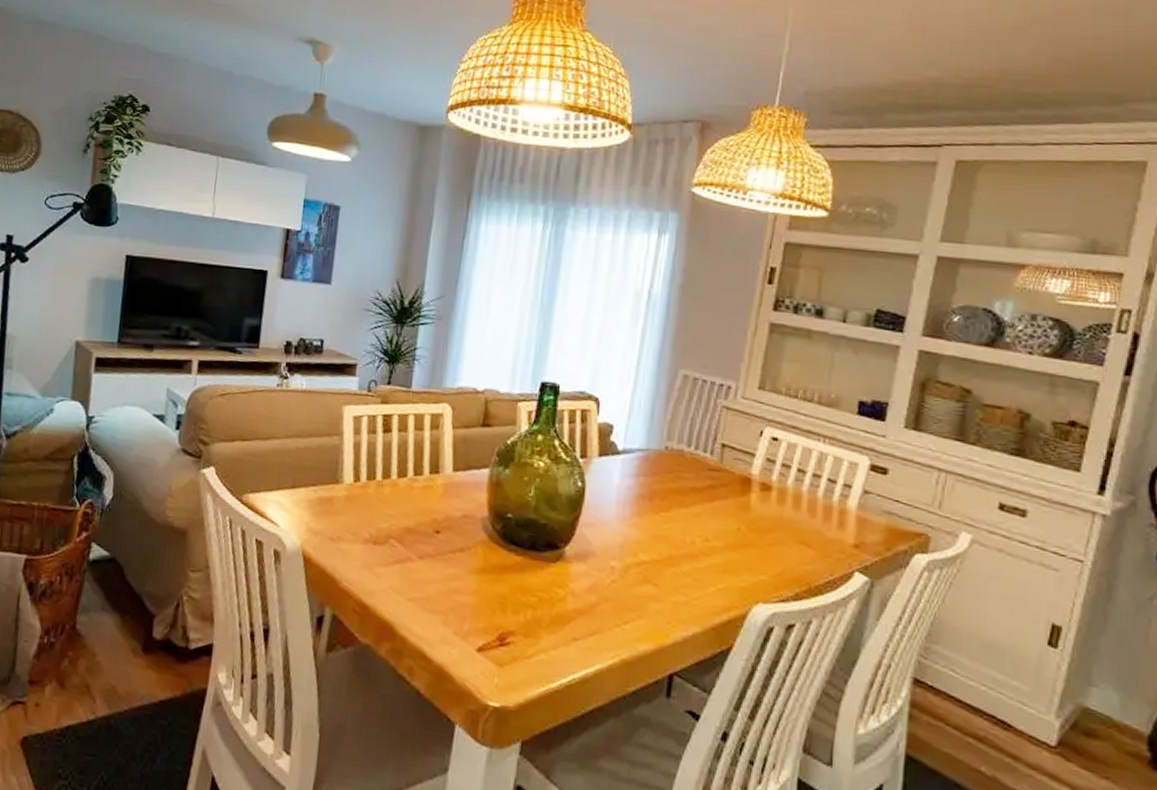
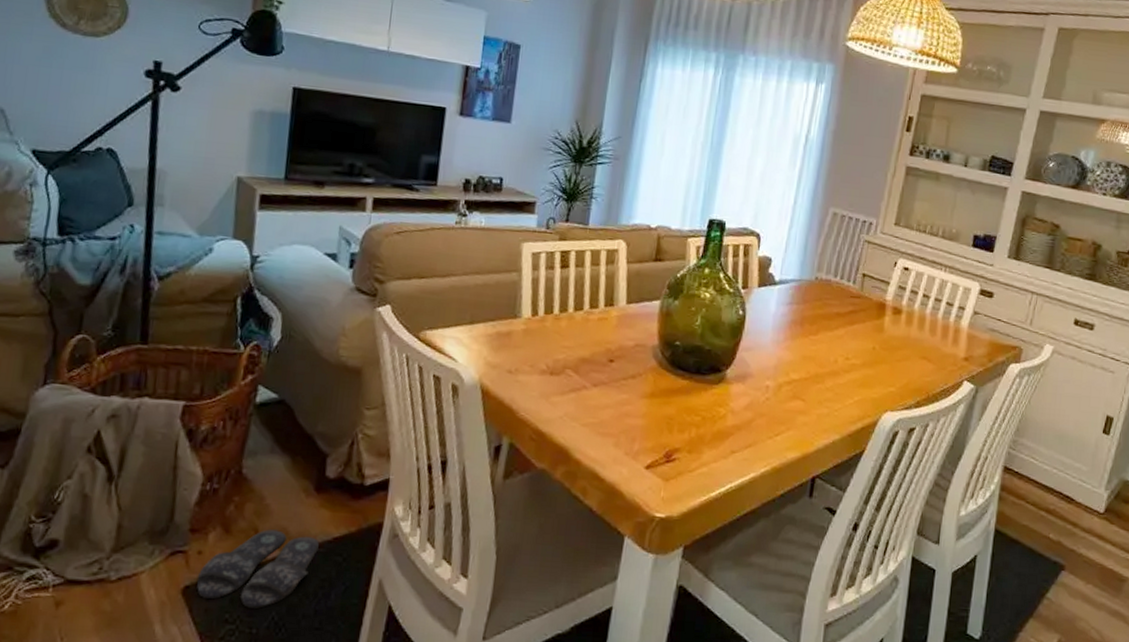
slippers: none [34,687,146,767] -> present [197,529,319,609]

